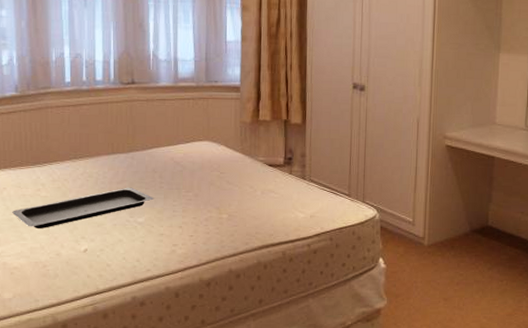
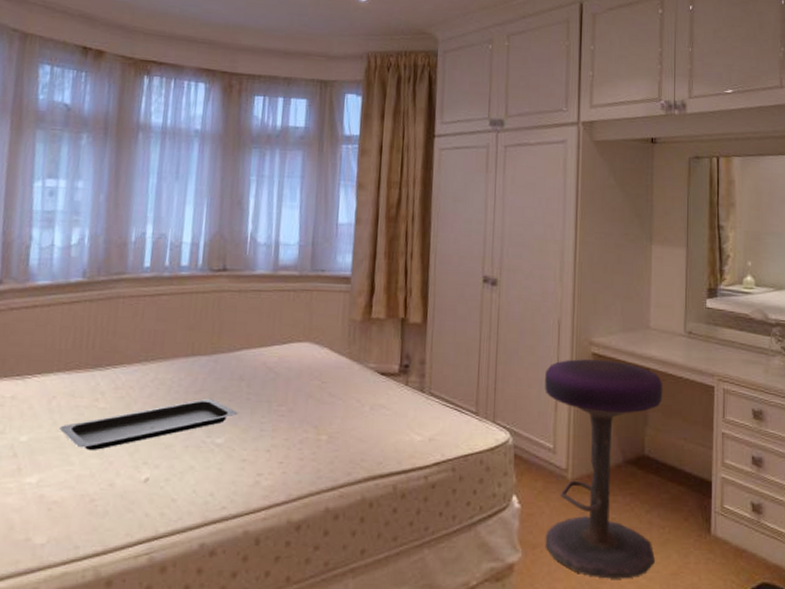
stool: none [405,150,506,319] -> present [545,359,663,579]

